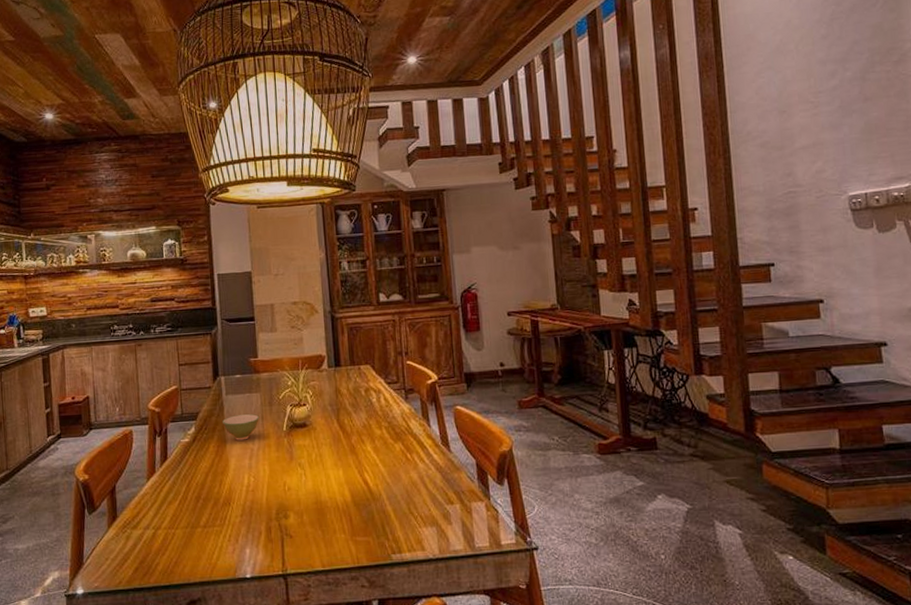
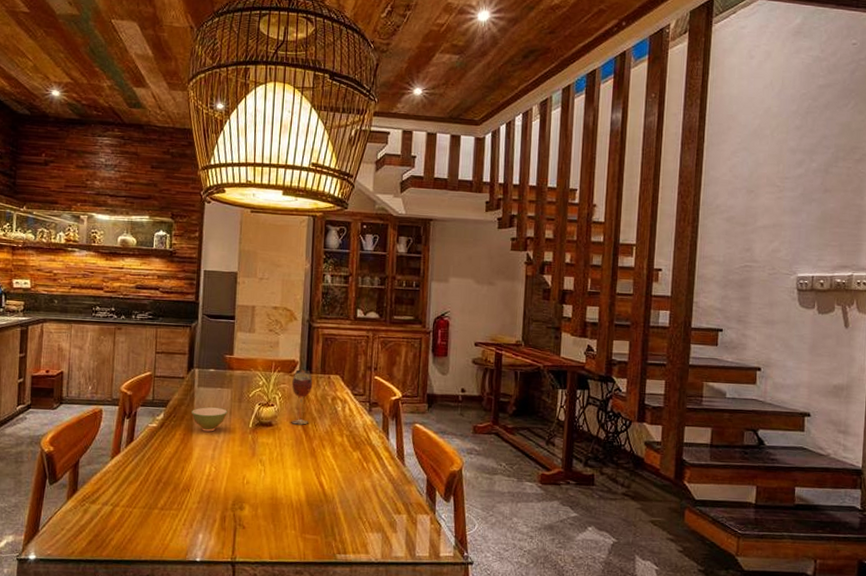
wineglass: none [321,363,344,422] -> present [291,369,313,425]

